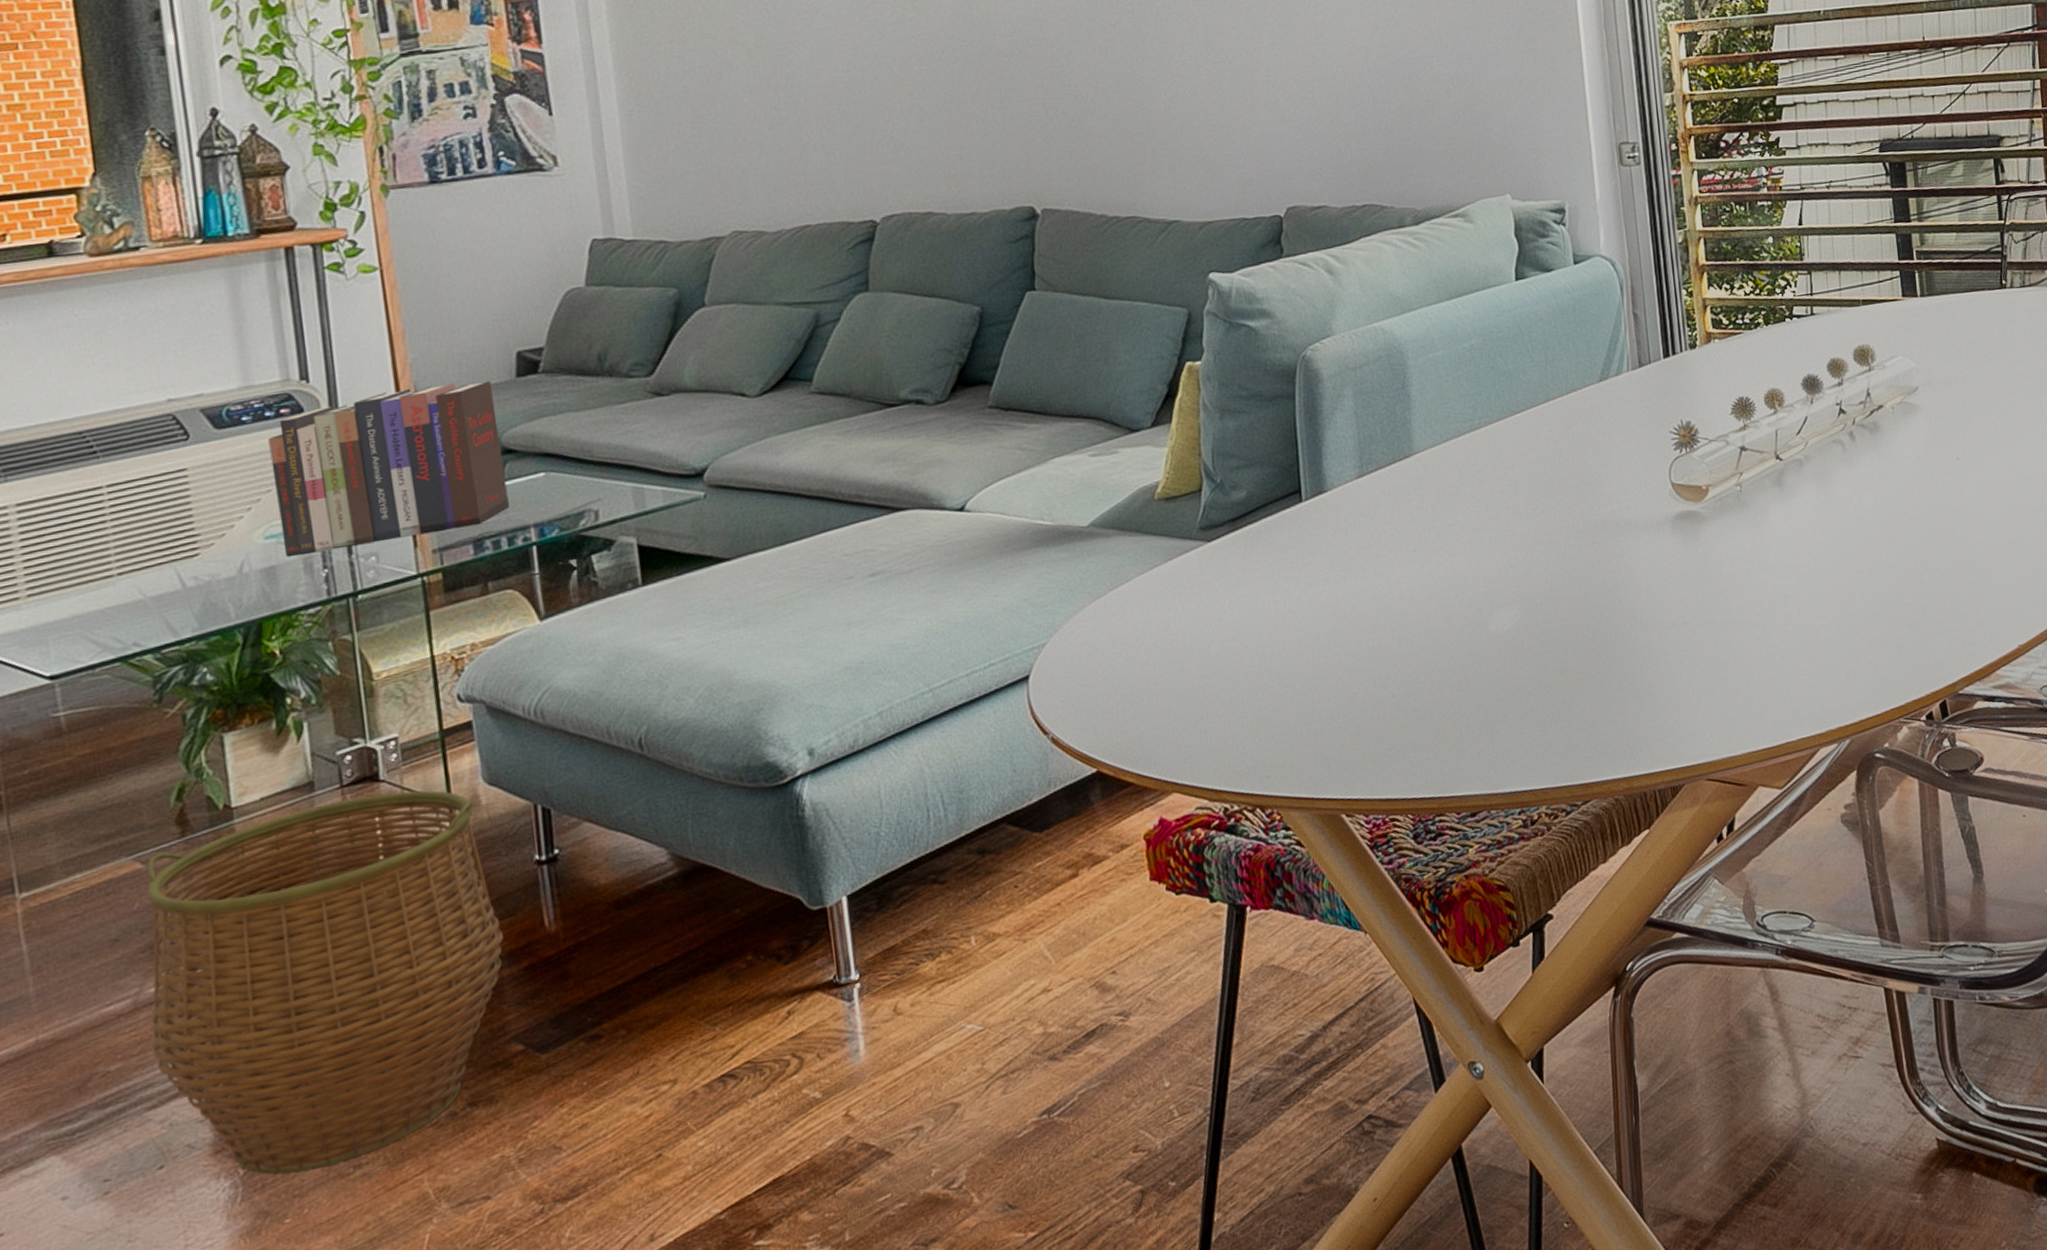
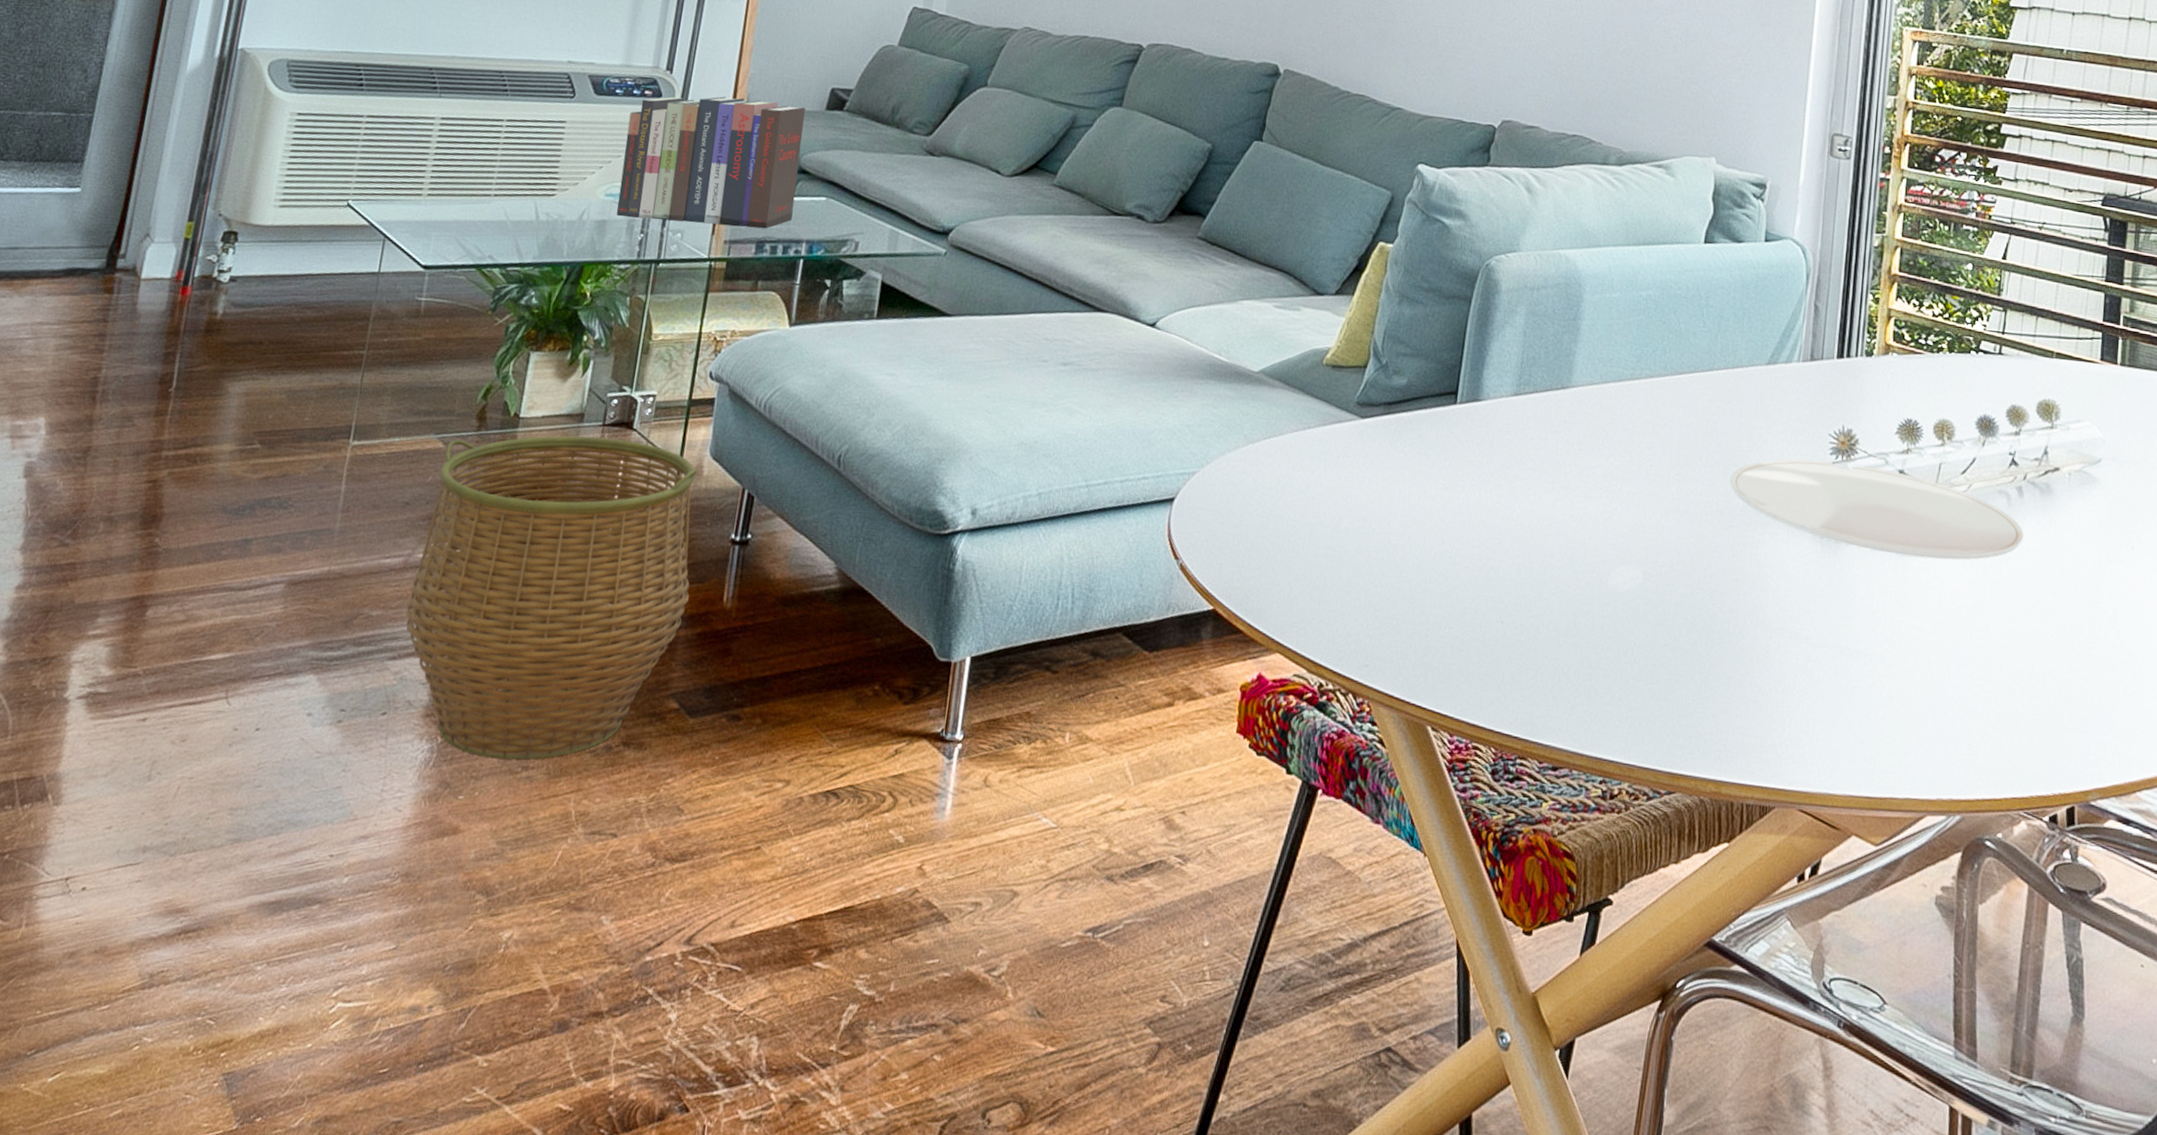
plate: none [1585,448,1863,530] -> present [1729,458,2024,560]

